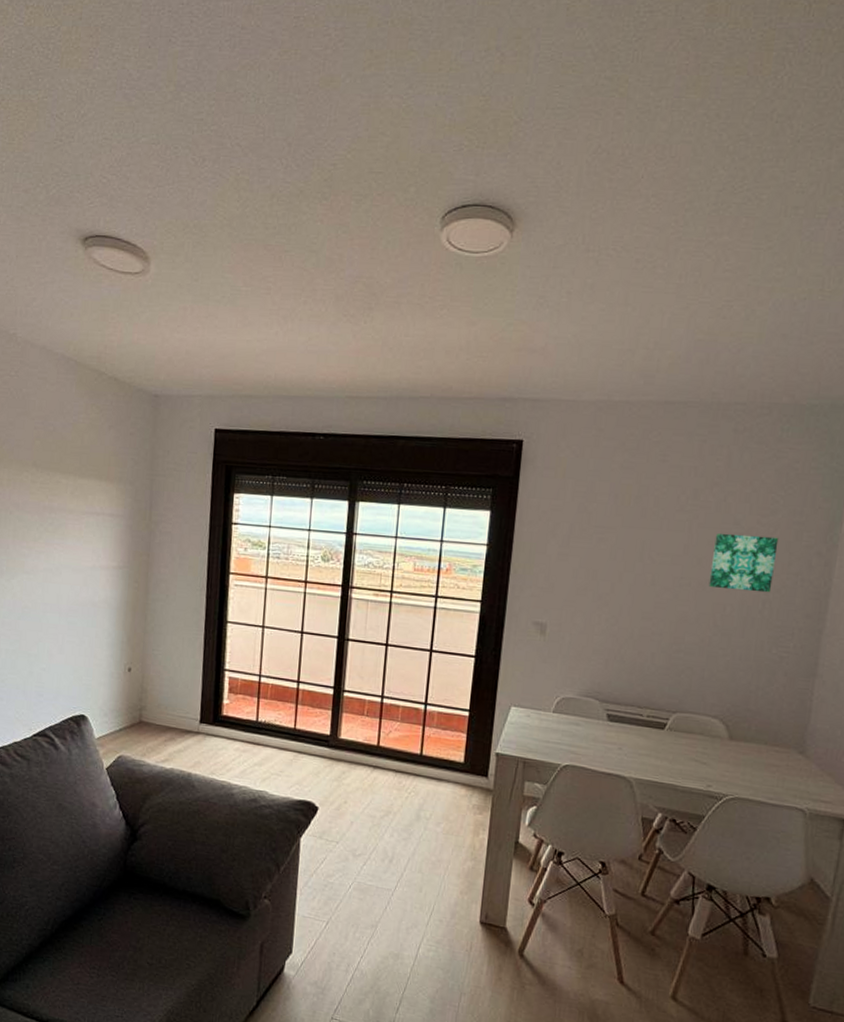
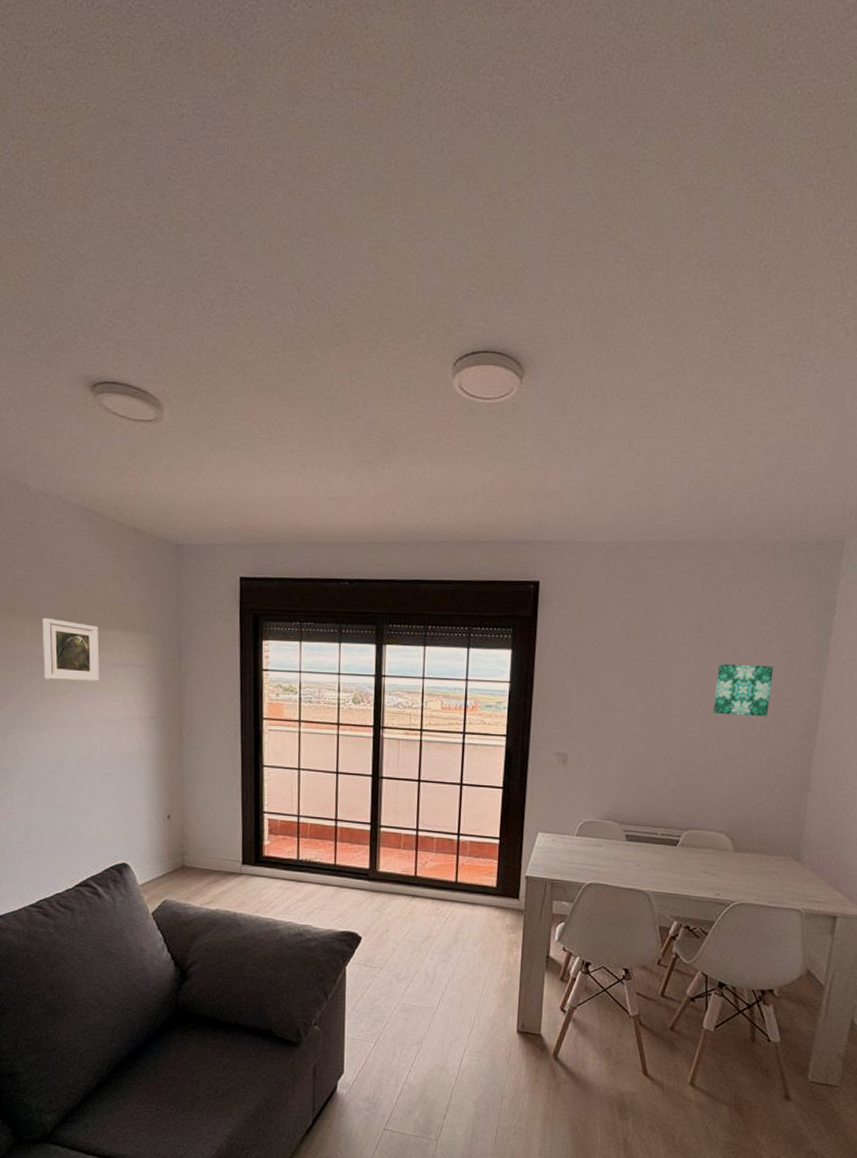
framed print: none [18,465,74,530] -> present [43,618,100,682]

